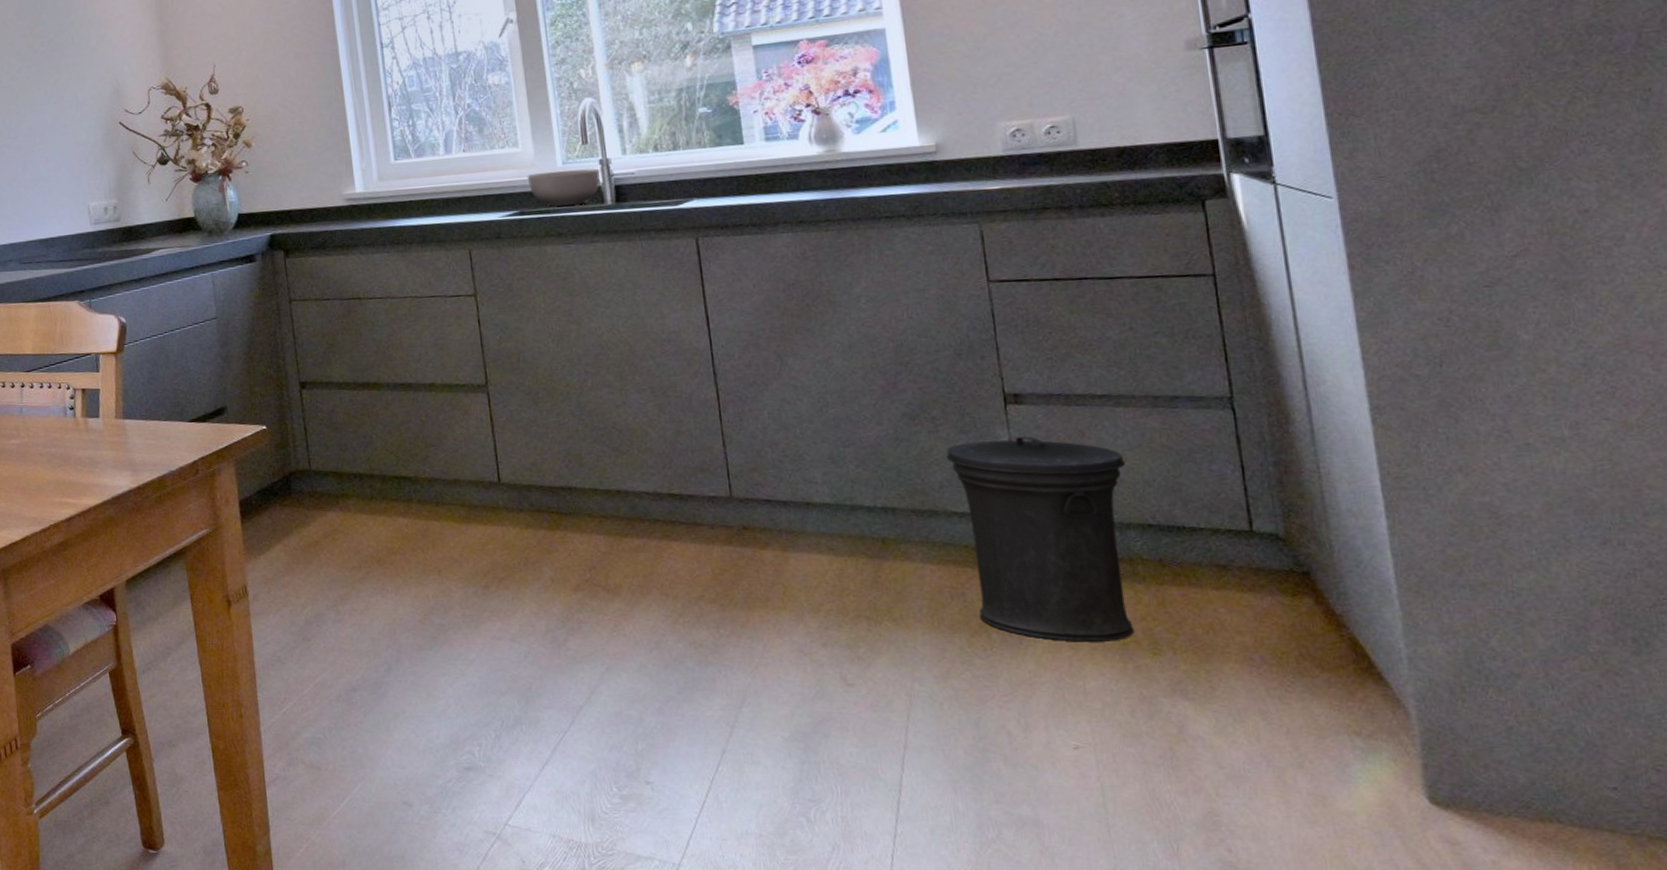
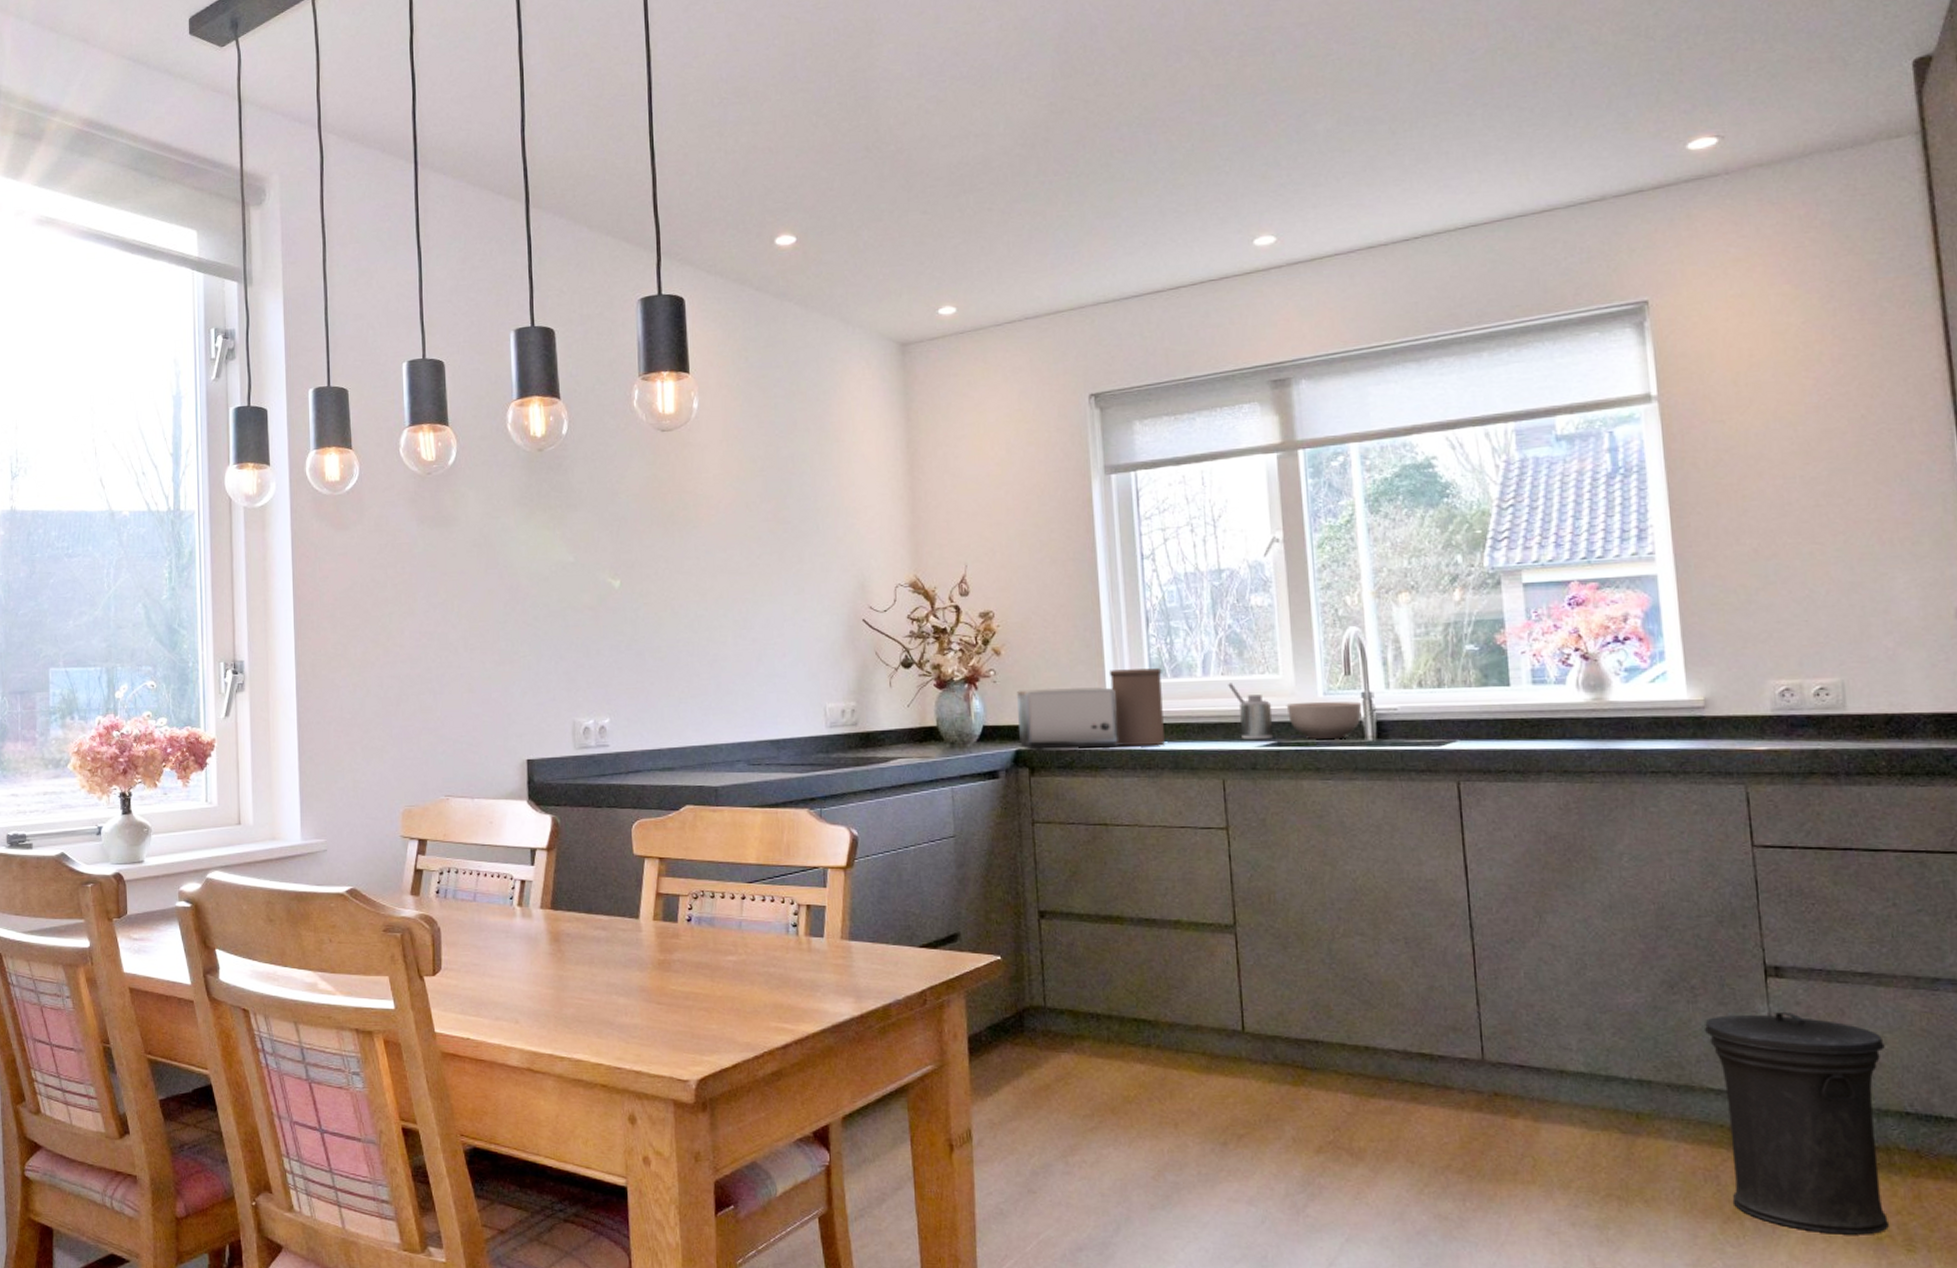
toaster: none [269,170,367,234] -> present [1017,687,1118,751]
canister: none [355,149,412,225] -> present [1108,668,1165,746]
soap dispenser: none [470,158,516,212] -> present [1228,683,1274,741]

